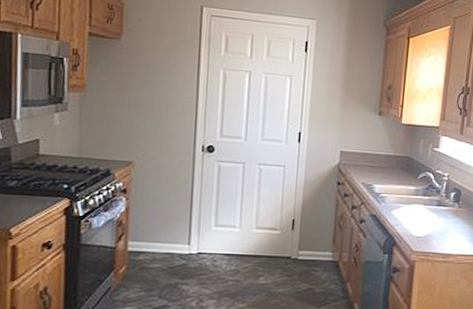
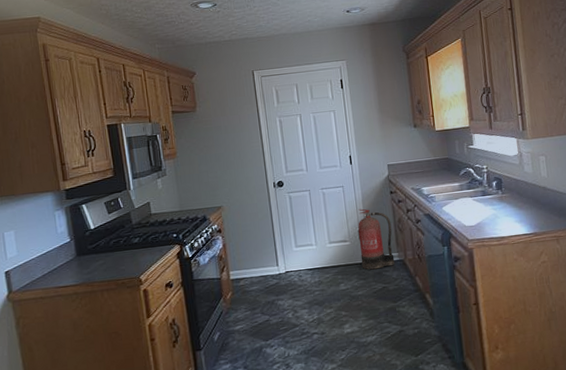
fire extinguisher: none [289,195,332,267] -> present [358,208,395,270]

